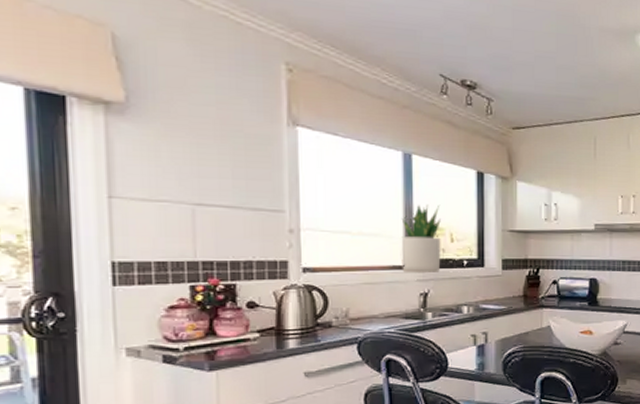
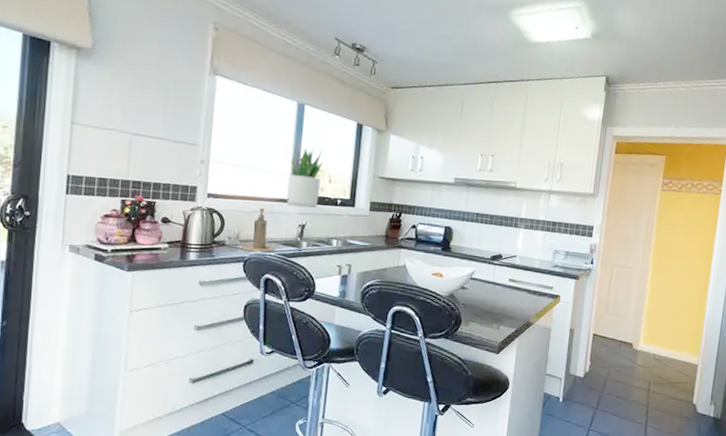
soap dispenser: none [353,279,392,331] -> present [241,208,273,252]

